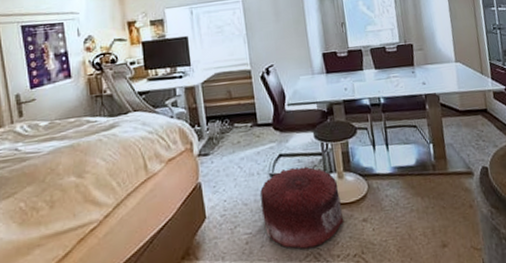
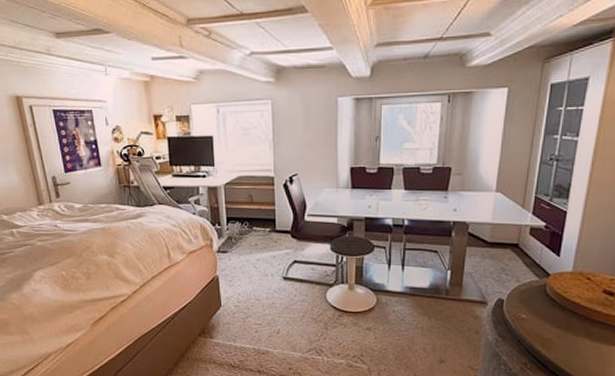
pouf: present [260,166,345,249] -> none [273,275,349,344]

